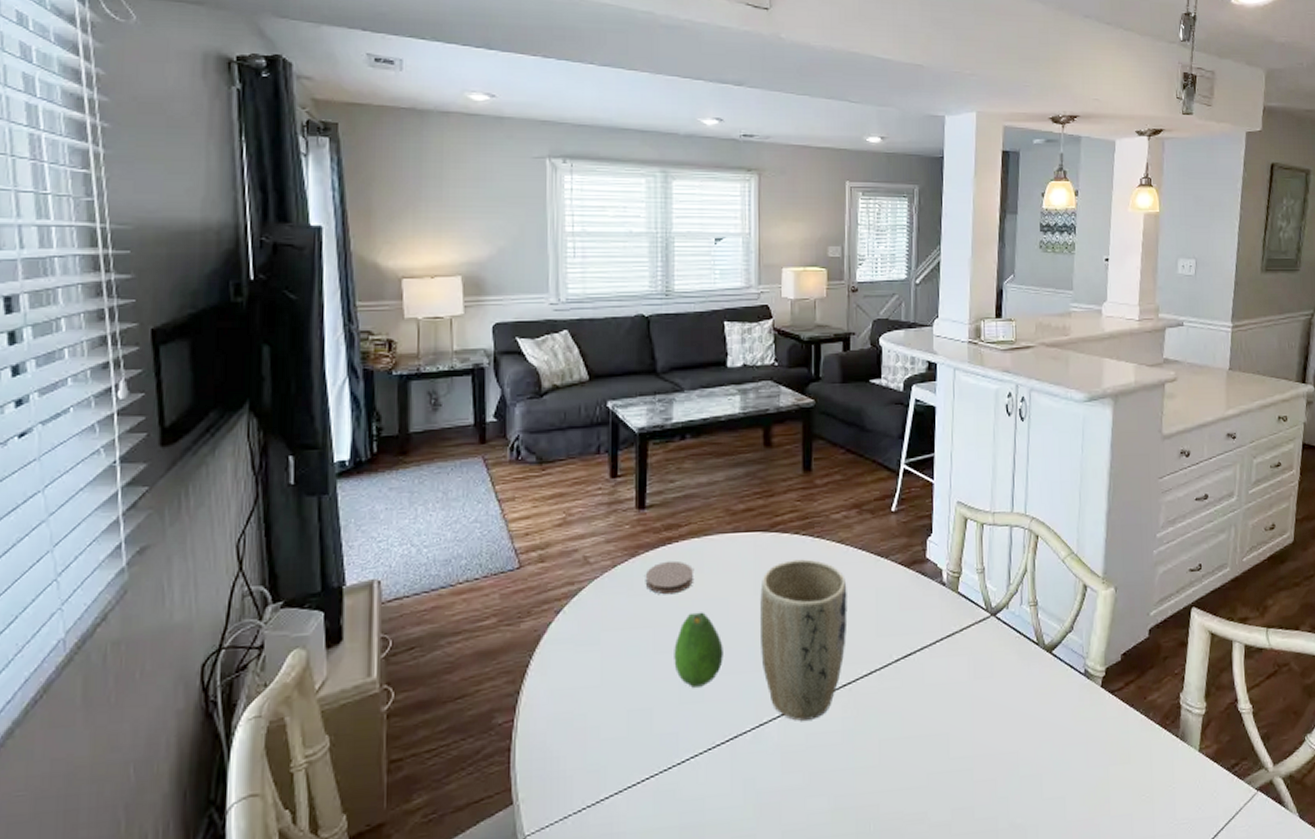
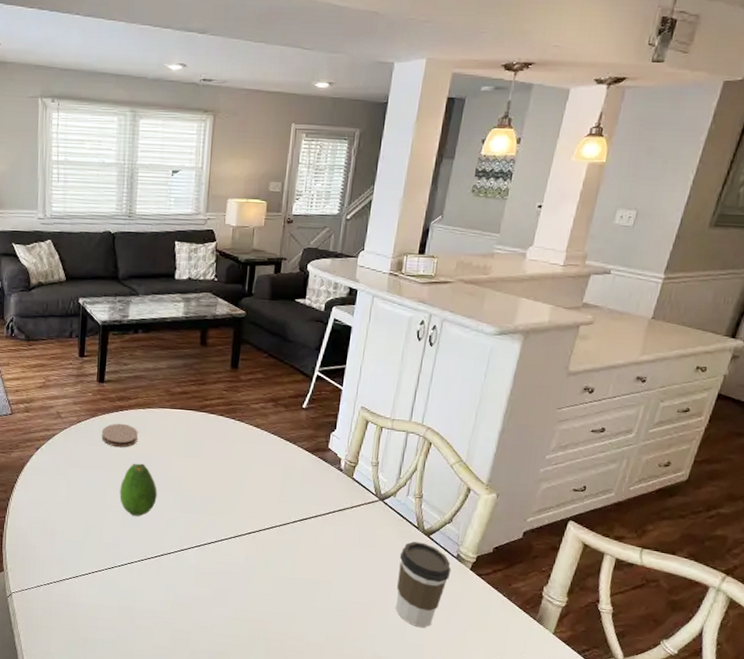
plant pot: present [760,559,848,721] -> none [186,435,259,553]
coffee cup: none [1022,661,1081,775] -> present [395,542,452,628]

